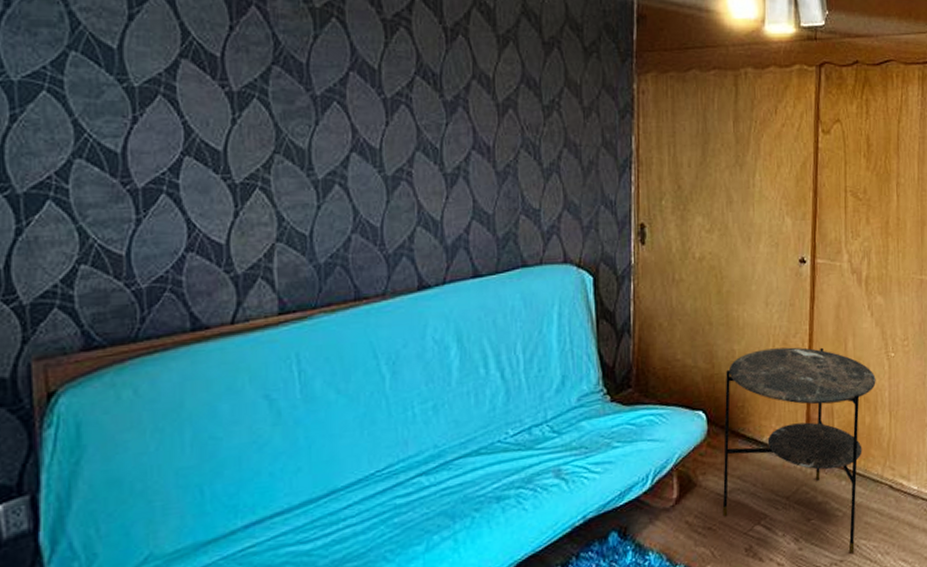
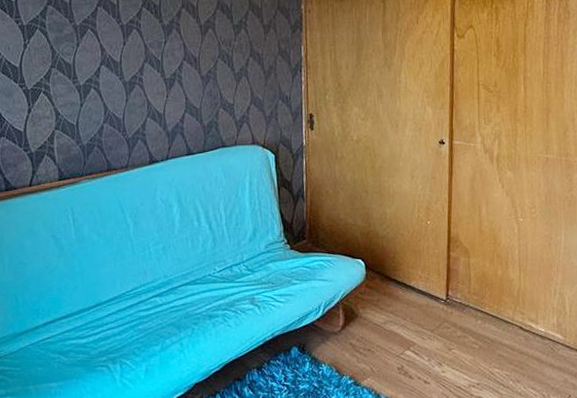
side table: present [722,347,876,554] -> none [379,211,507,379]

